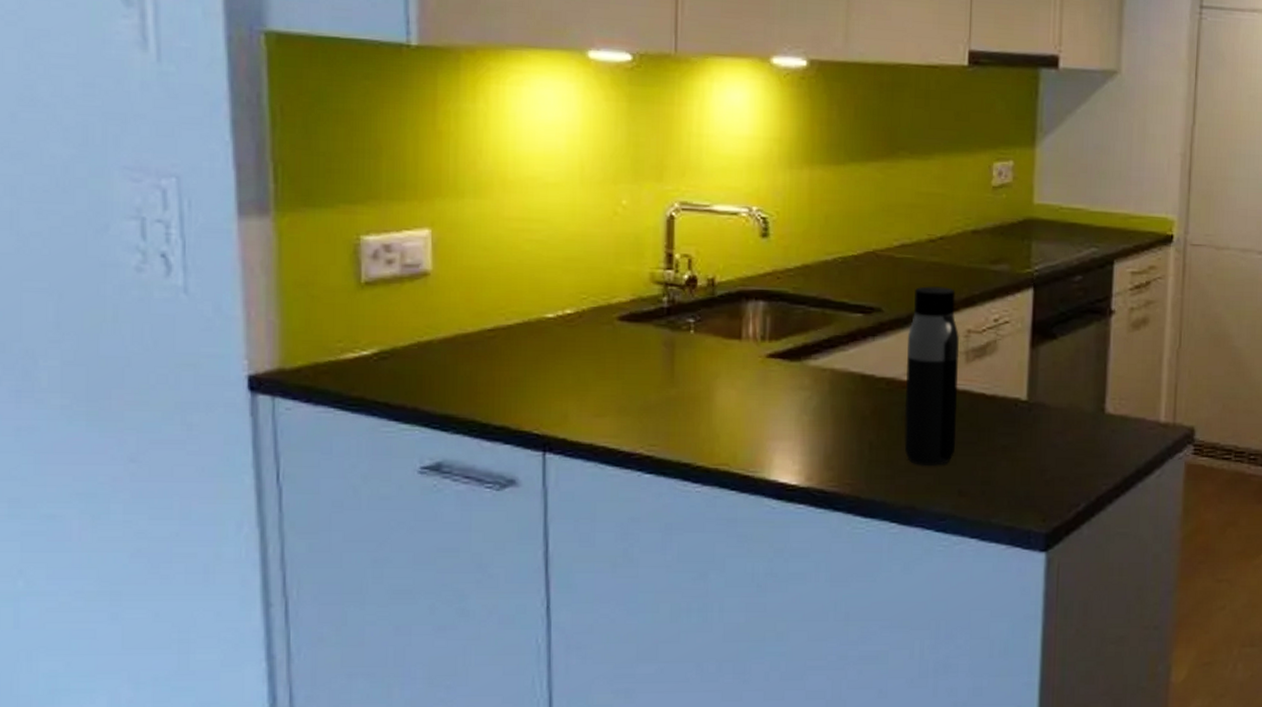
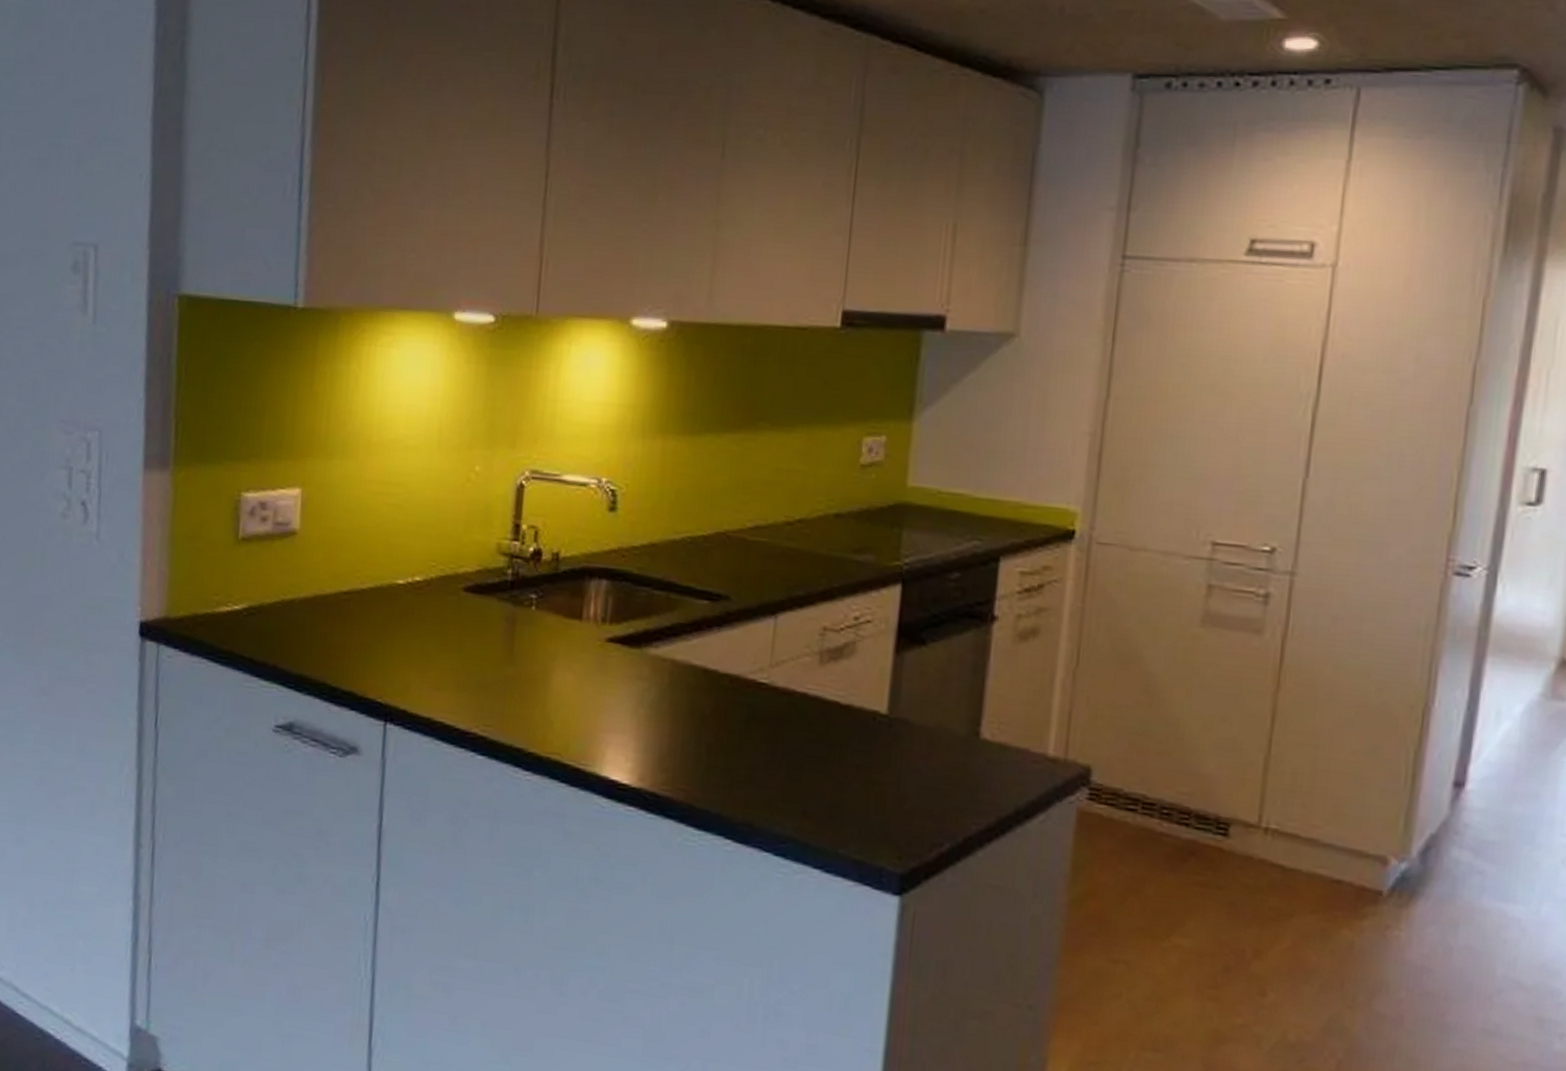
water bottle: present [904,286,960,467] -> none [745,574,815,780]

